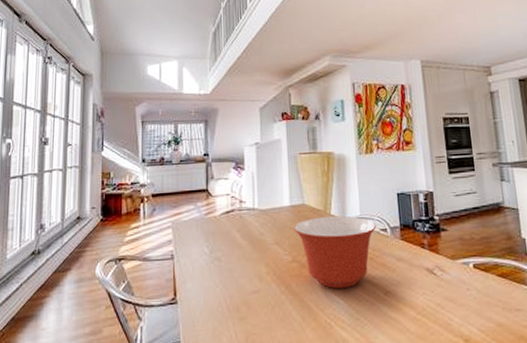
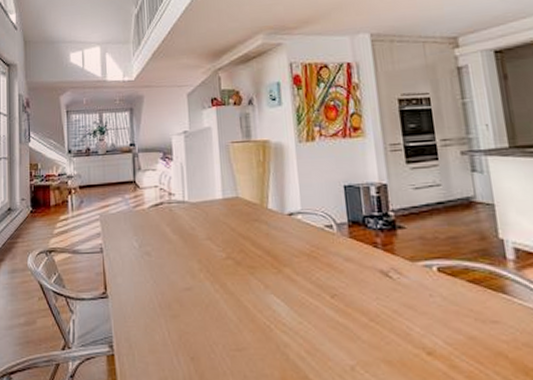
mixing bowl: present [294,215,376,288] -> none [227,210,320,288]

